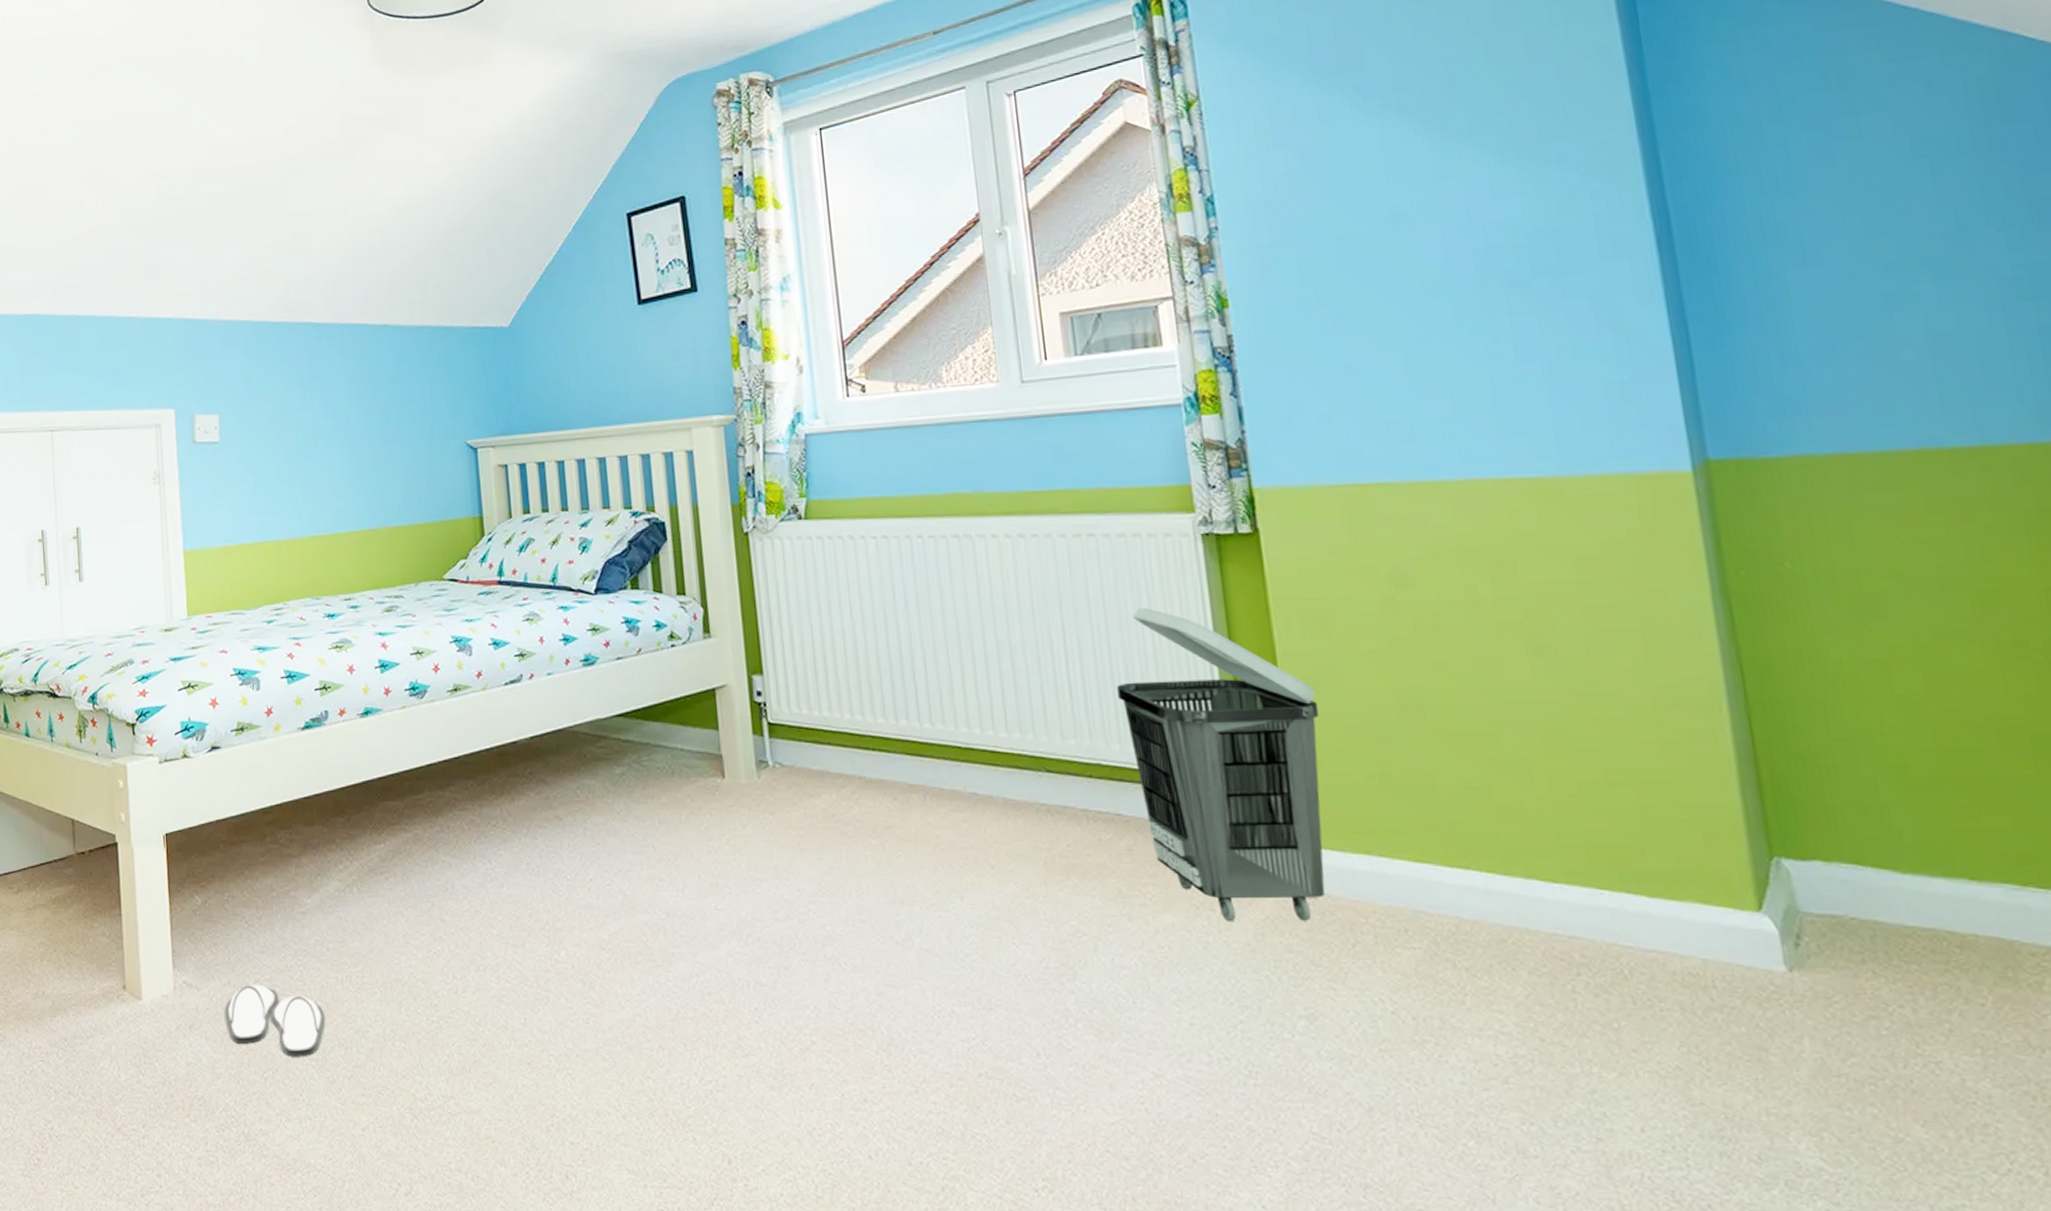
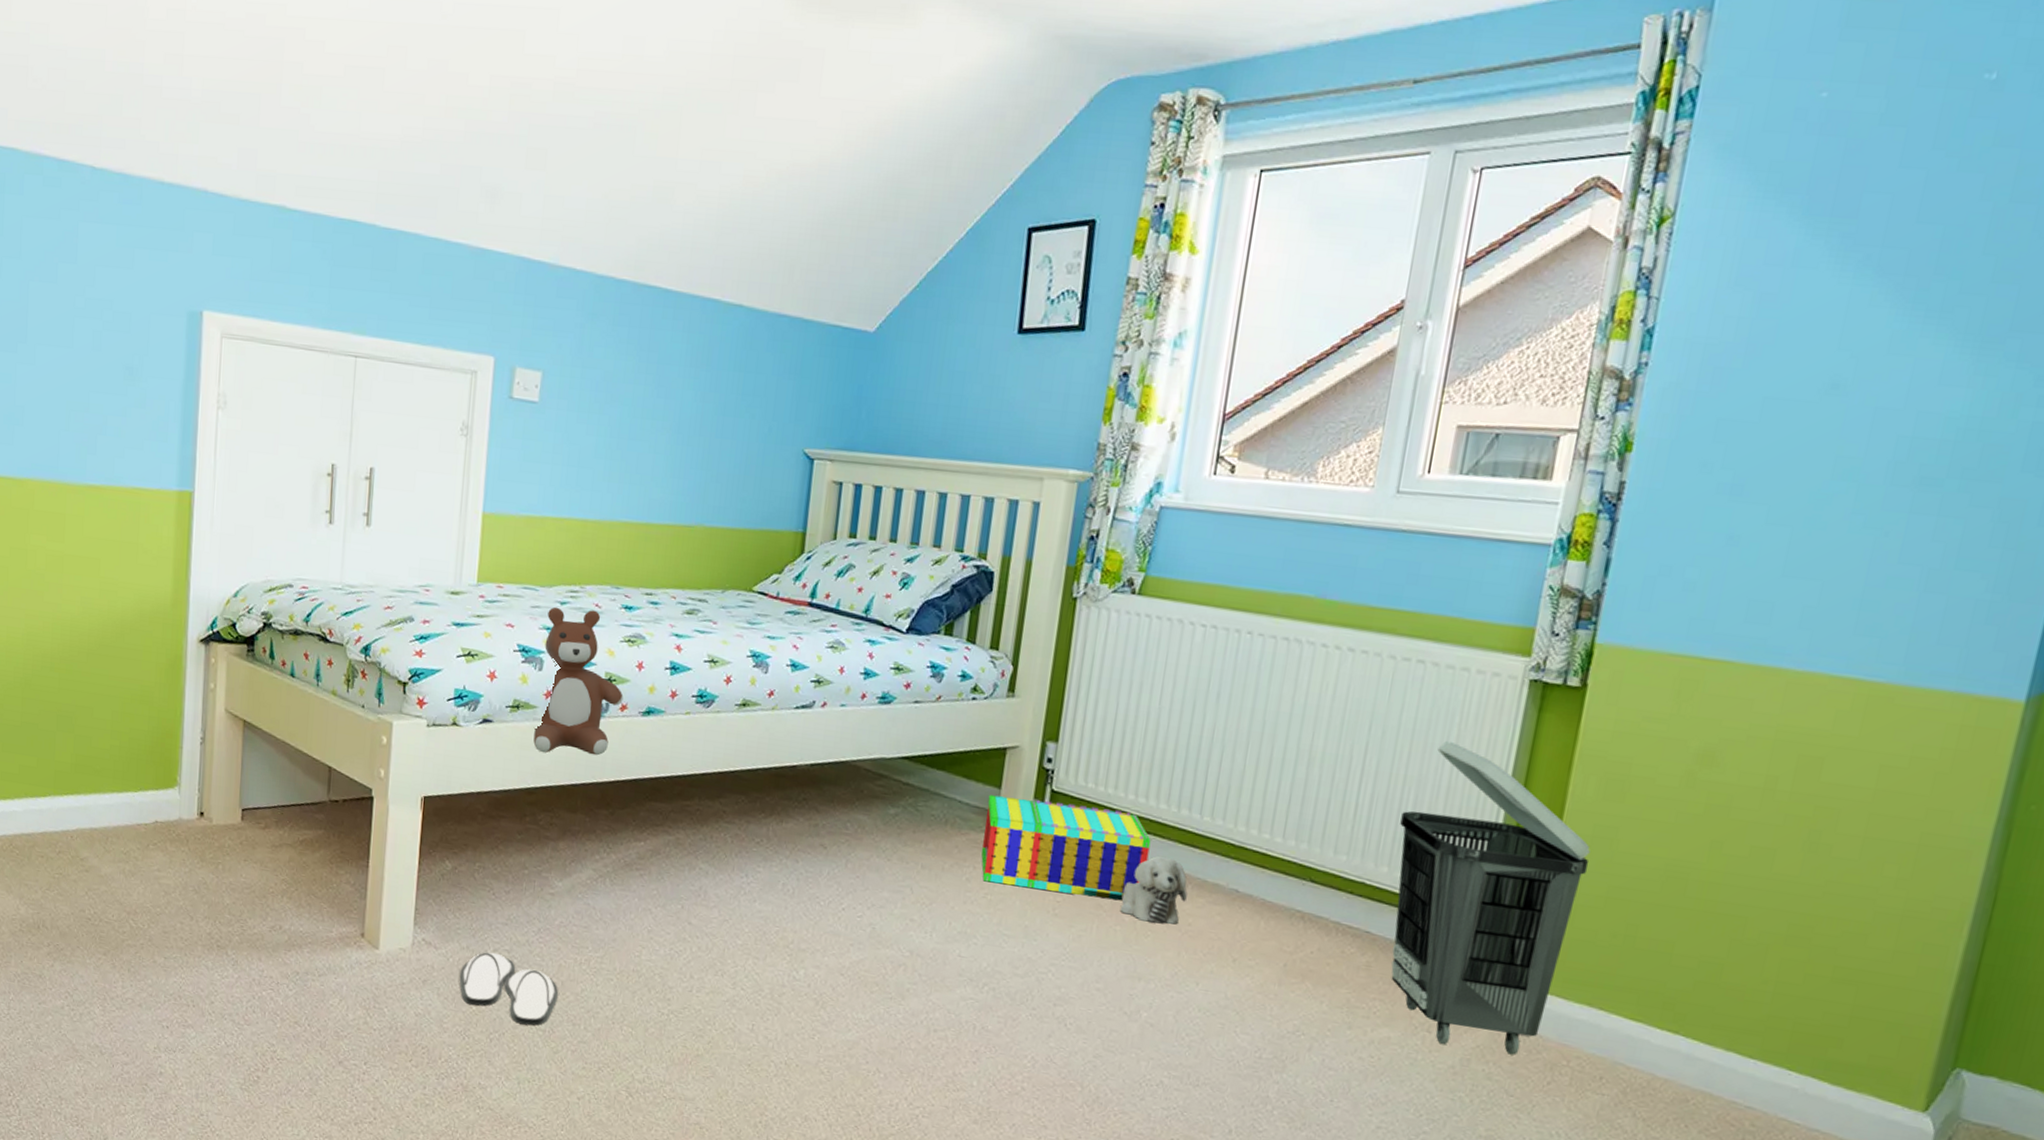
teddy bear: none [257,623,340,771] -> present [533,607,623,756]
toy box: none [708,732,880,827] -> present [981,795,1151,901]
plush toy: none [863,771,928,841] -> present [1119,856,1187,925]

